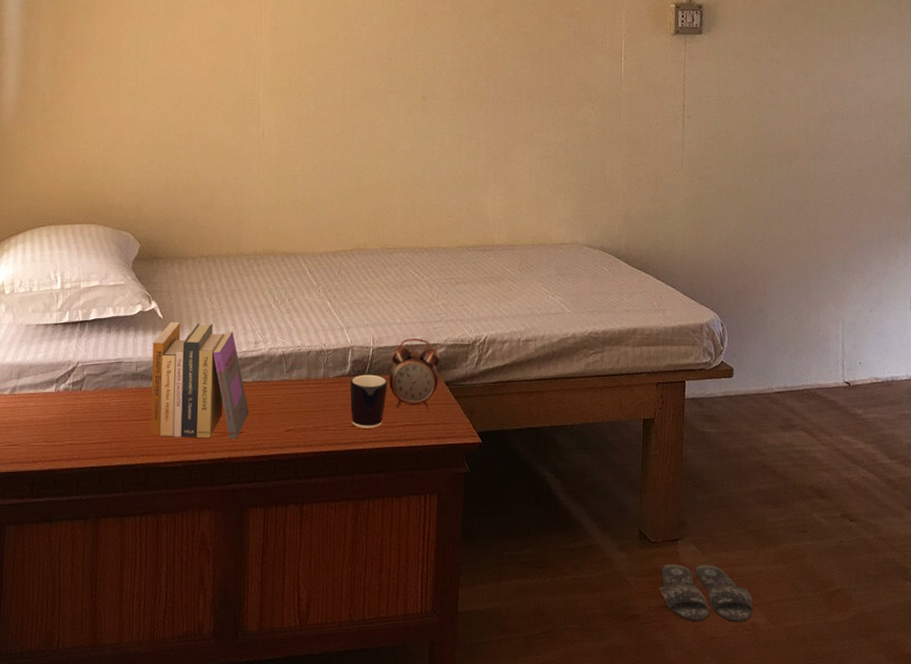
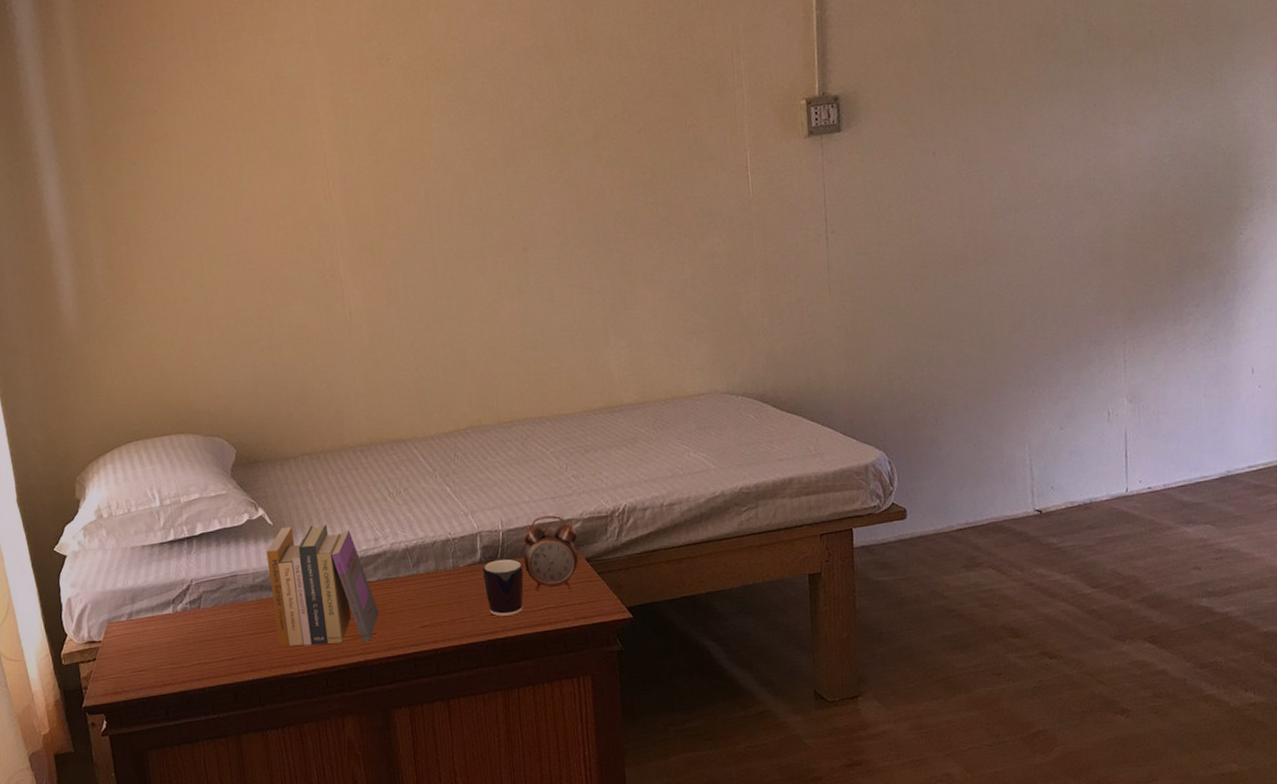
slippers: present [660,564,753,622] -> none [842,719,947,778]

